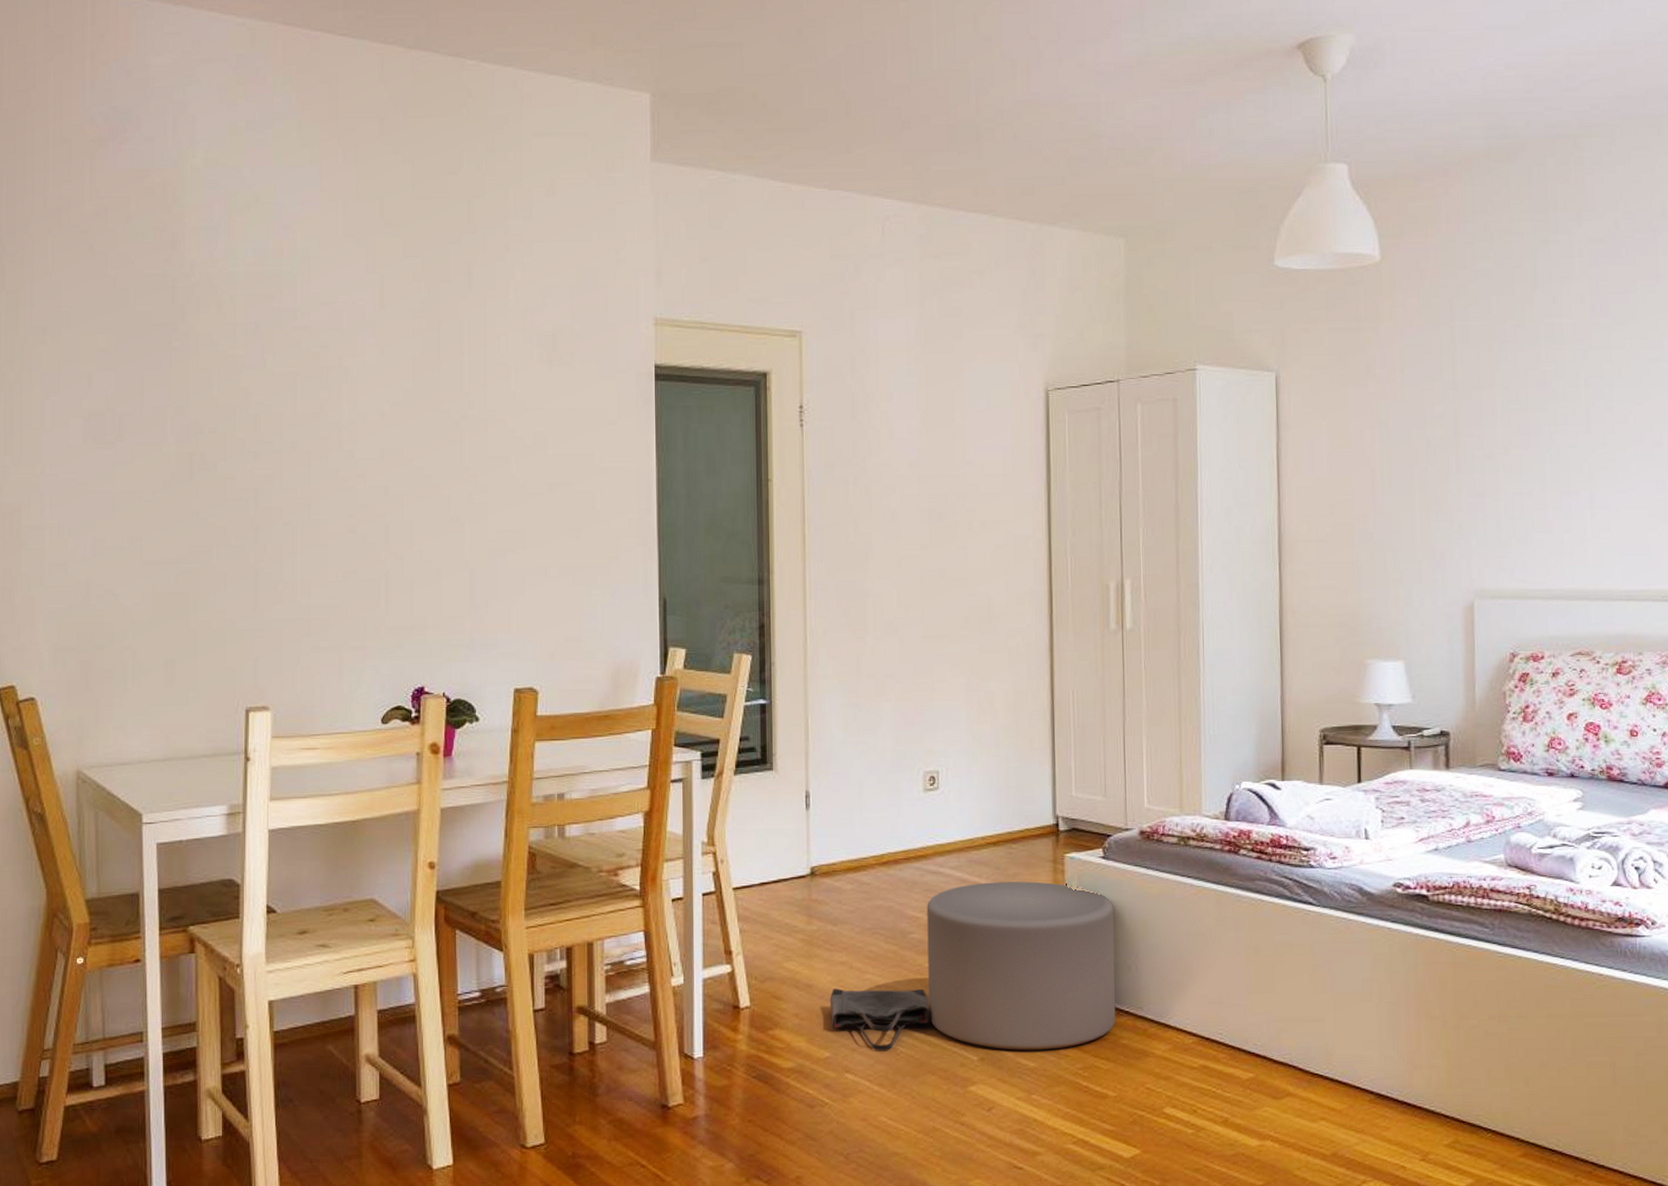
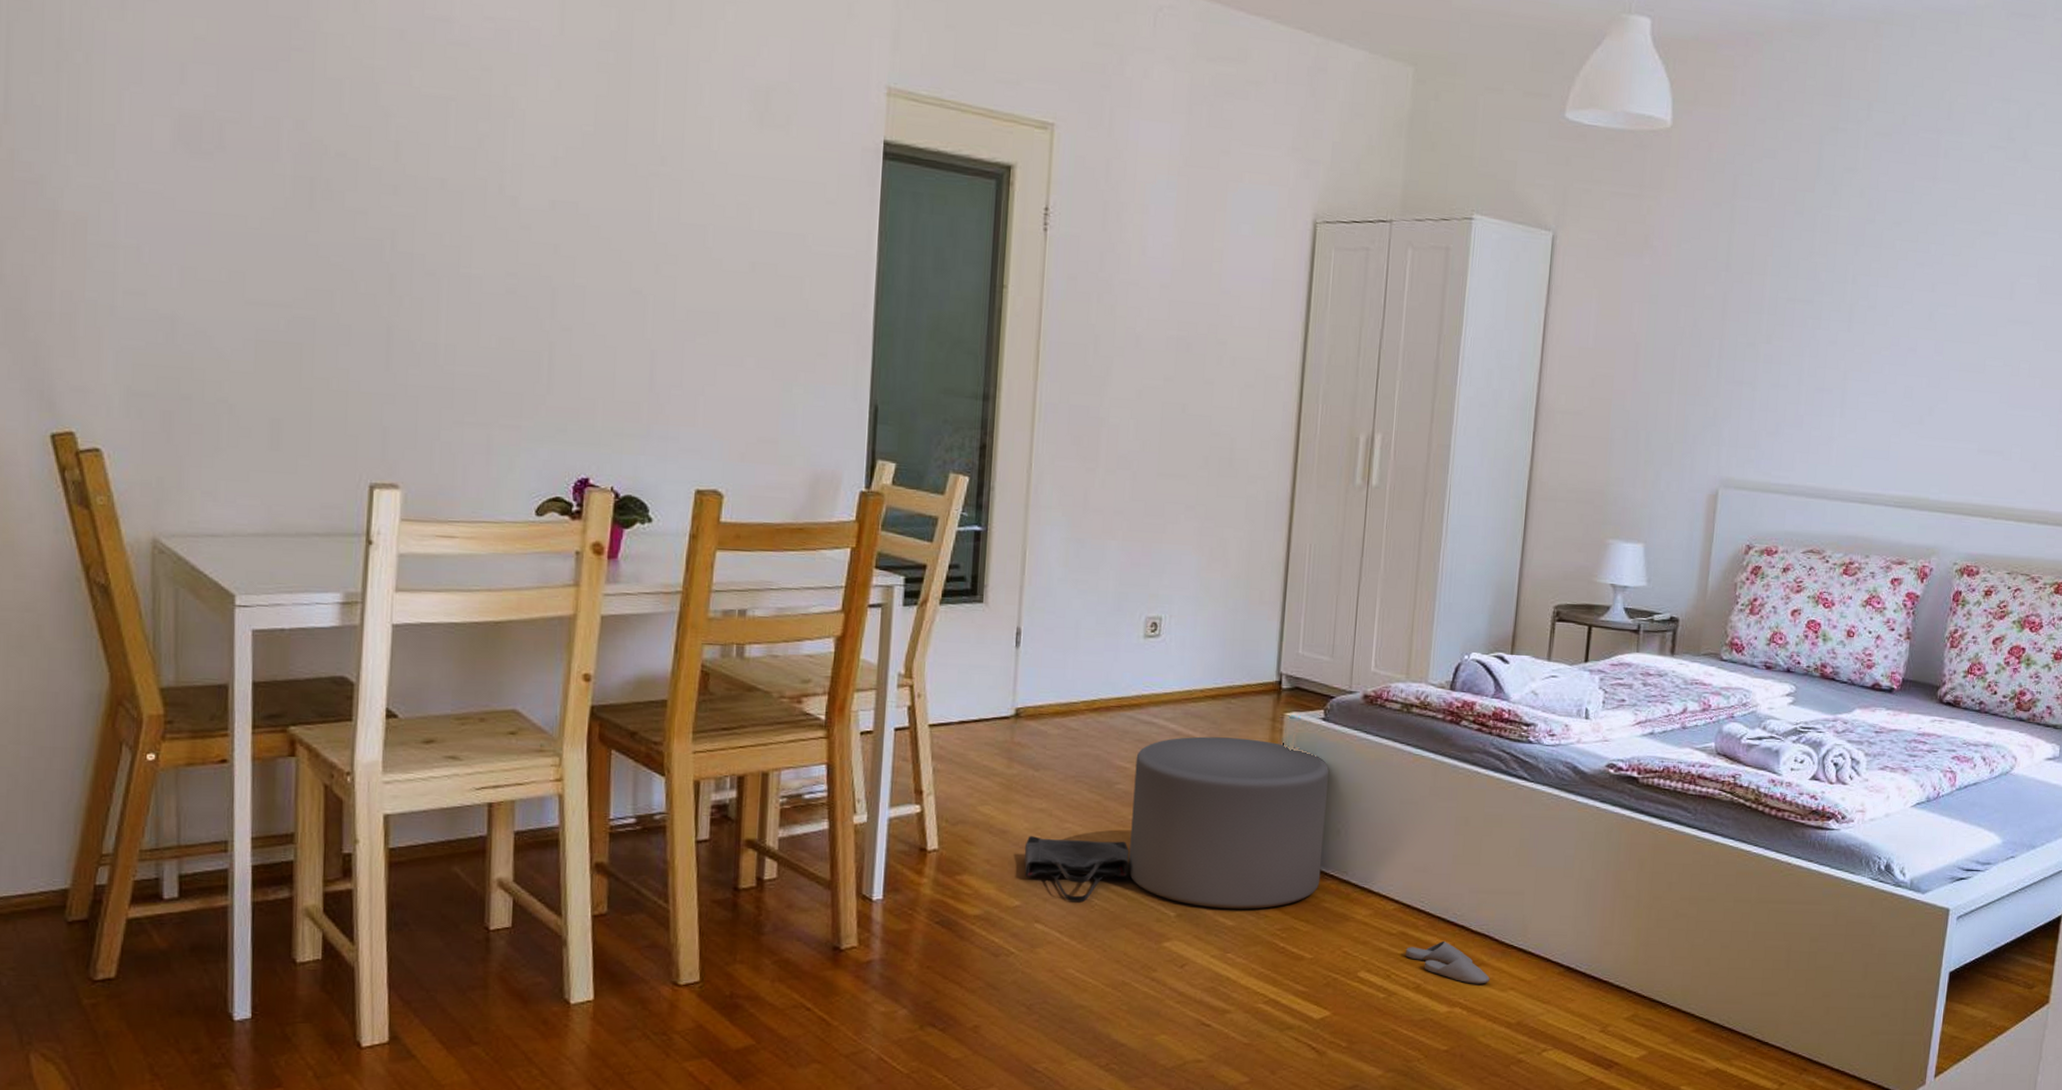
slippers: none [1209,1072,1299,1116] -> present [1406,940,1490,984]

